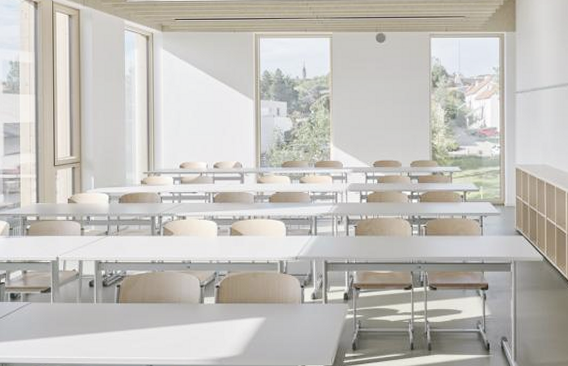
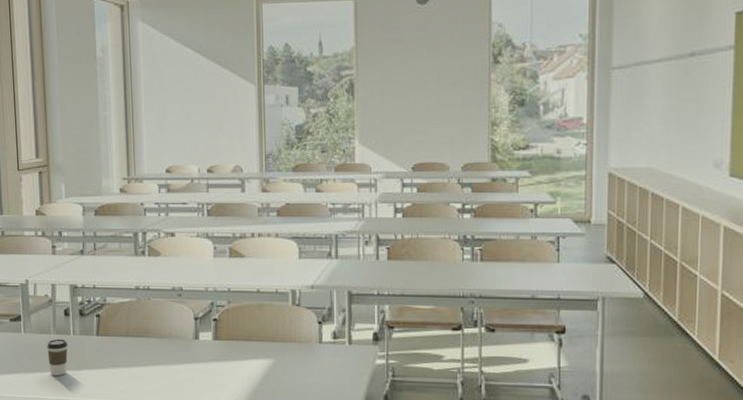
coffee cup: none [72,306,92,338] -> present [46,338,68,376]

